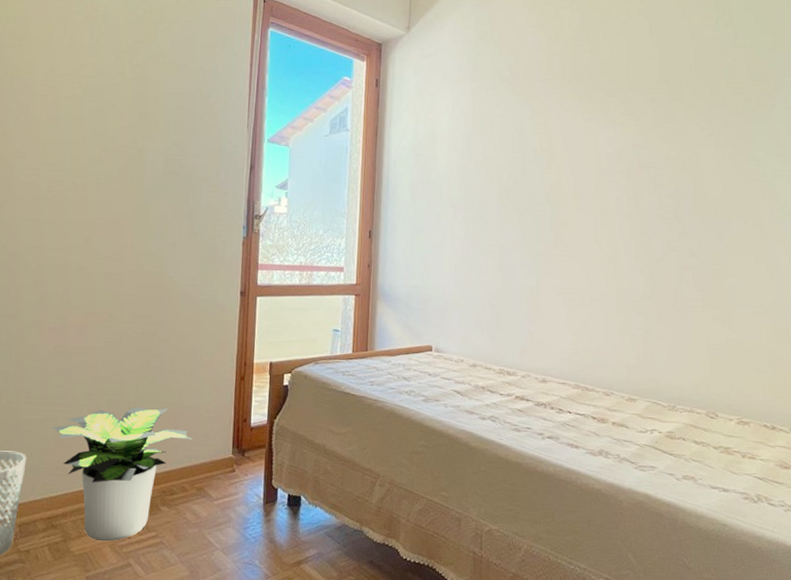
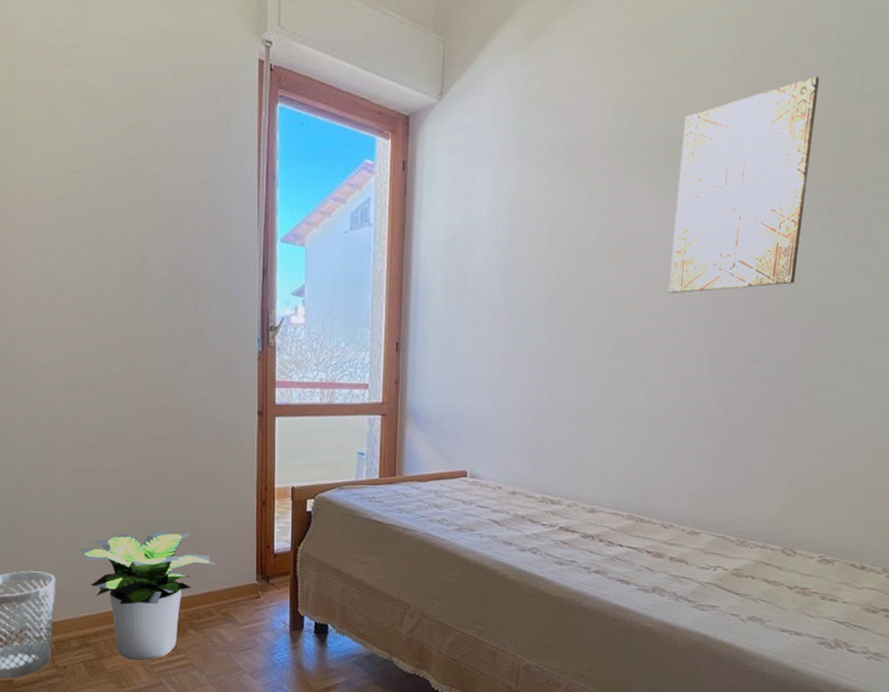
wall art: none [599,29,704,193] -> present [668,76,819,293]

